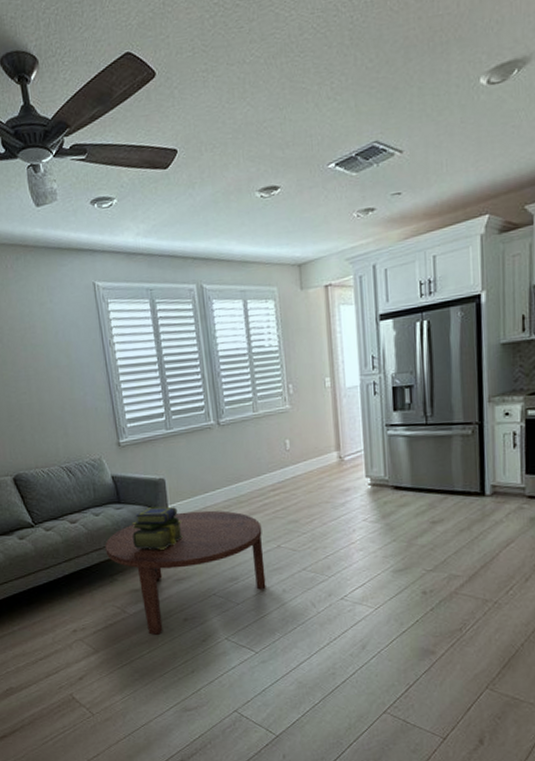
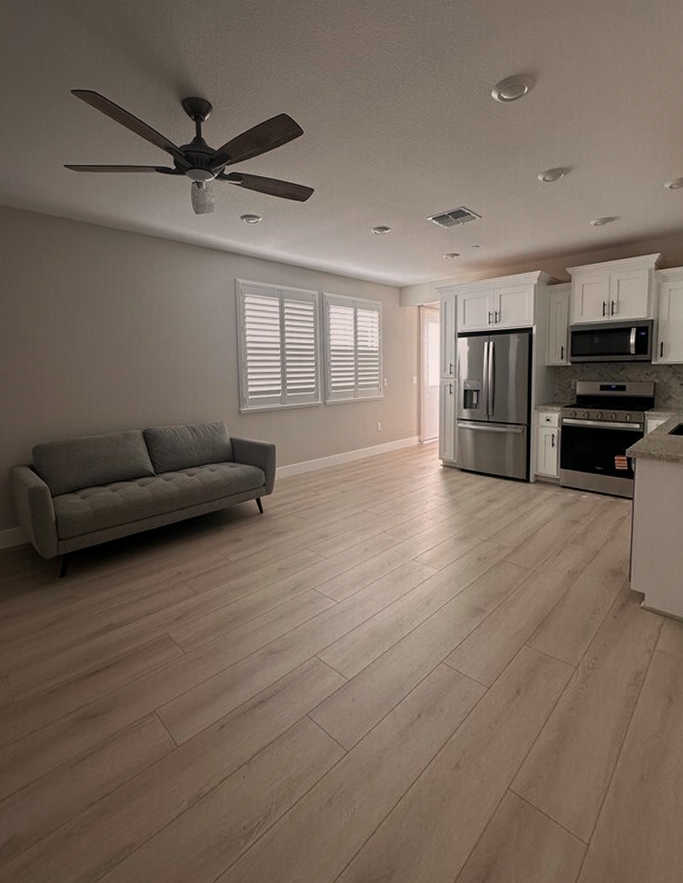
coffee table: present [105,510,266,635] -> none [216,474,352,581]
stack of books: present [131,506,184,550] -> none [242,468,286,506]

